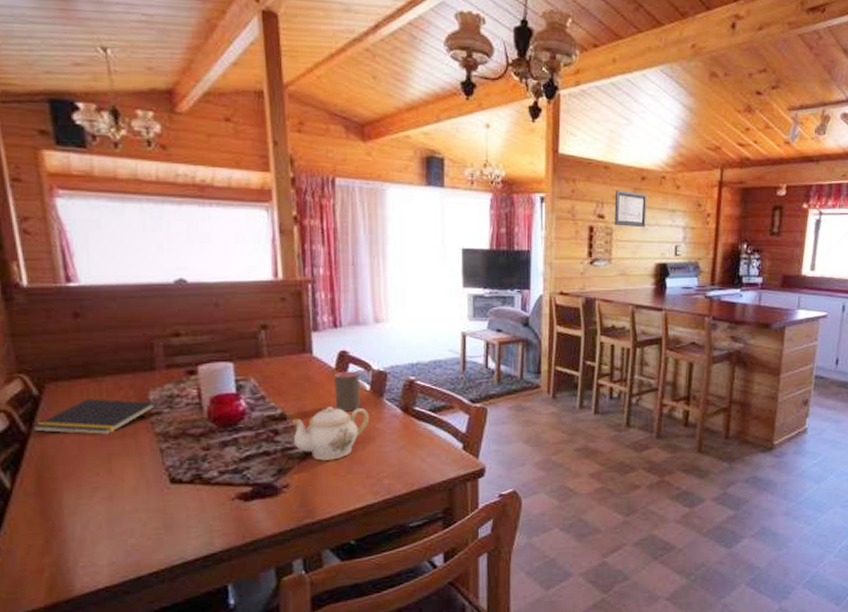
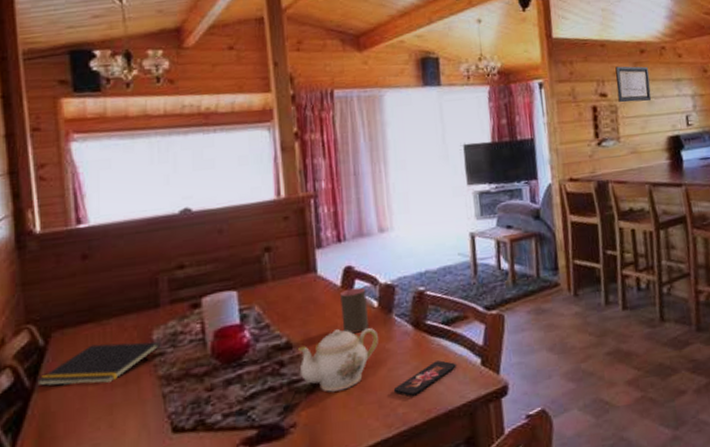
smartphone: none [380,442,440,470] -> present [393,360,456,396]

